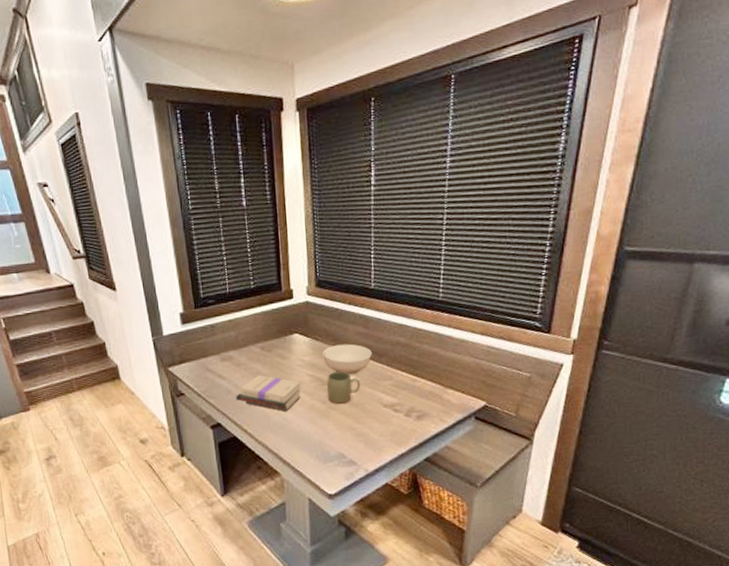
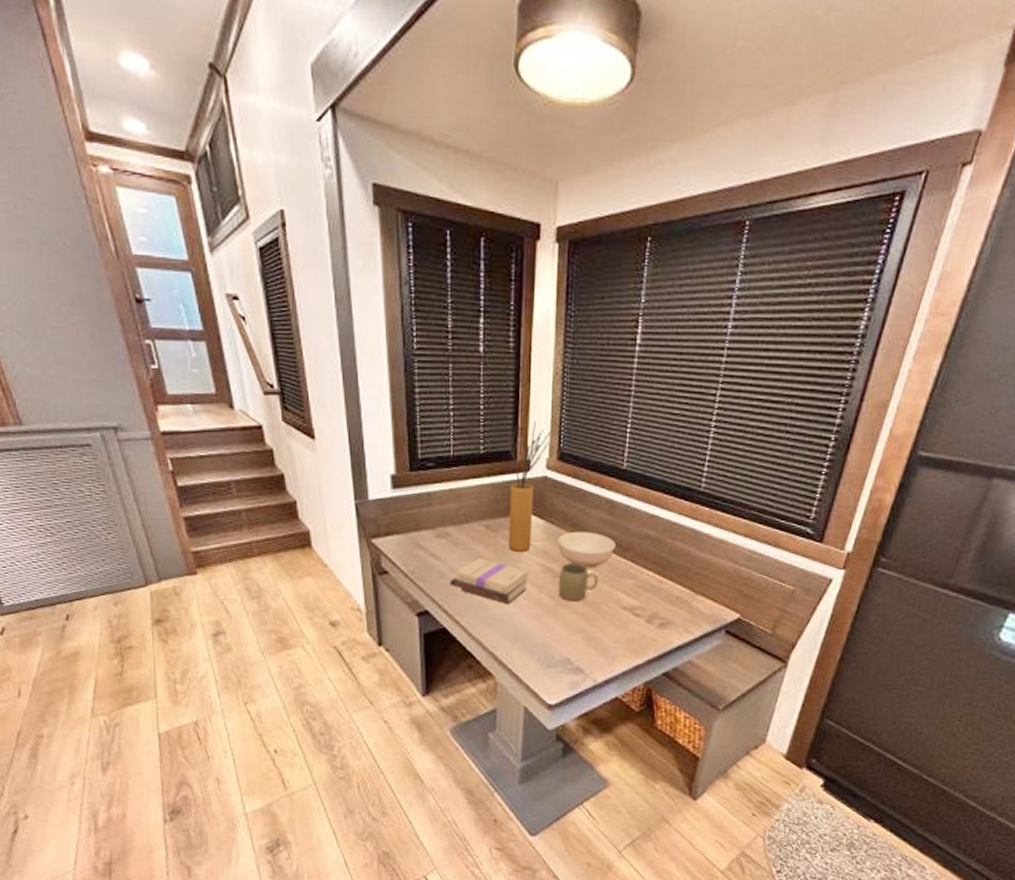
vase: none [273,256,308,367] -> present [507,420,551,552]

